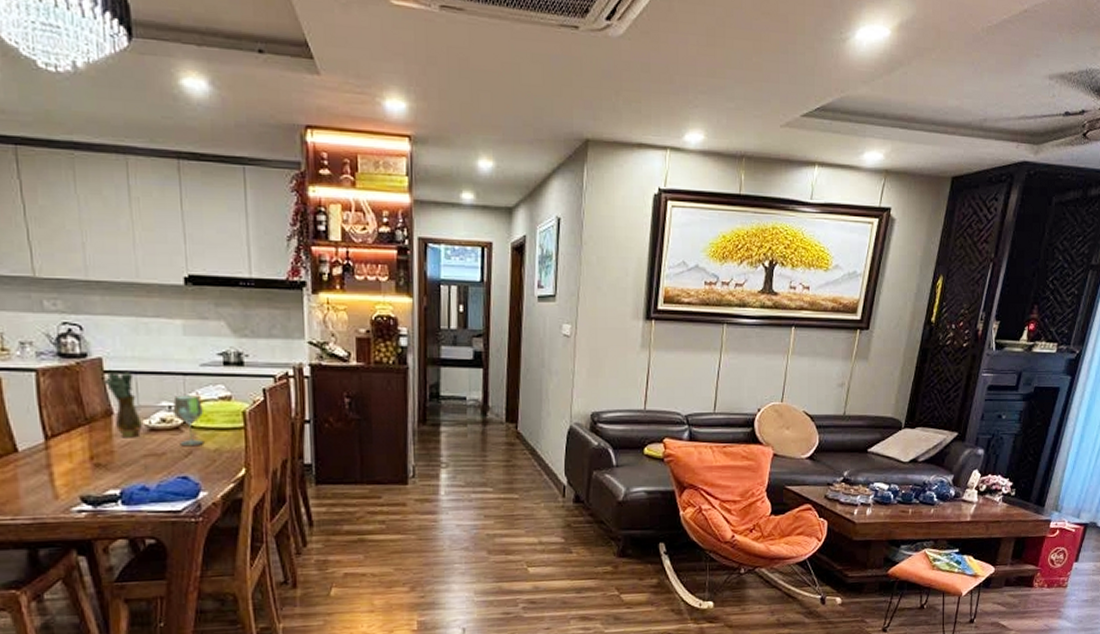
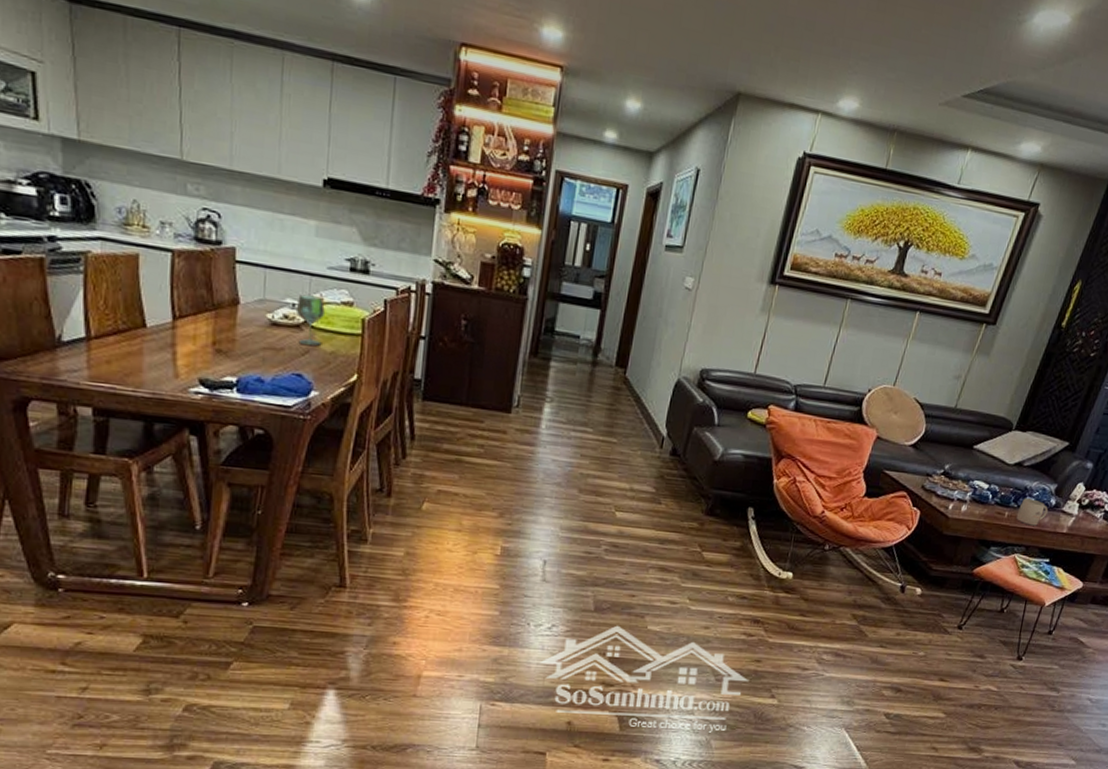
vase: present [104,369,142,438] -> none [235,259,266,330]
mug: none [920,492,949,519] -> present [1016,498,1048,526]

